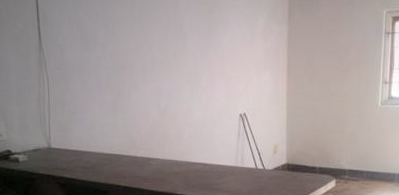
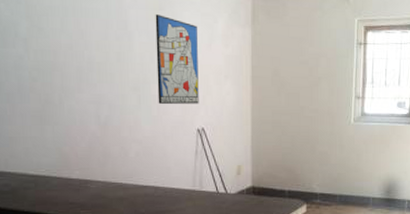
wall art: none [205,18,242,93] -> present [155,14,199,104]

